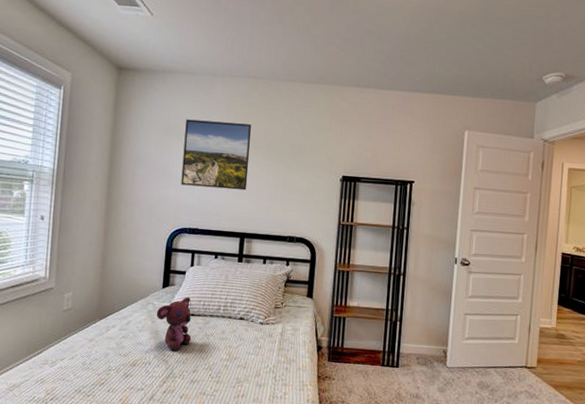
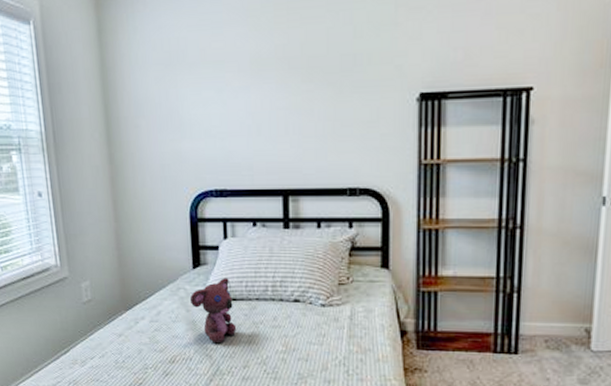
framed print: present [181,119,252,191] -> none [192,35,285,134]

